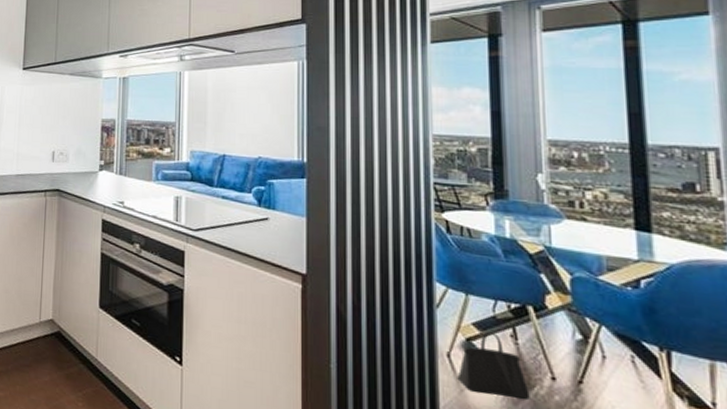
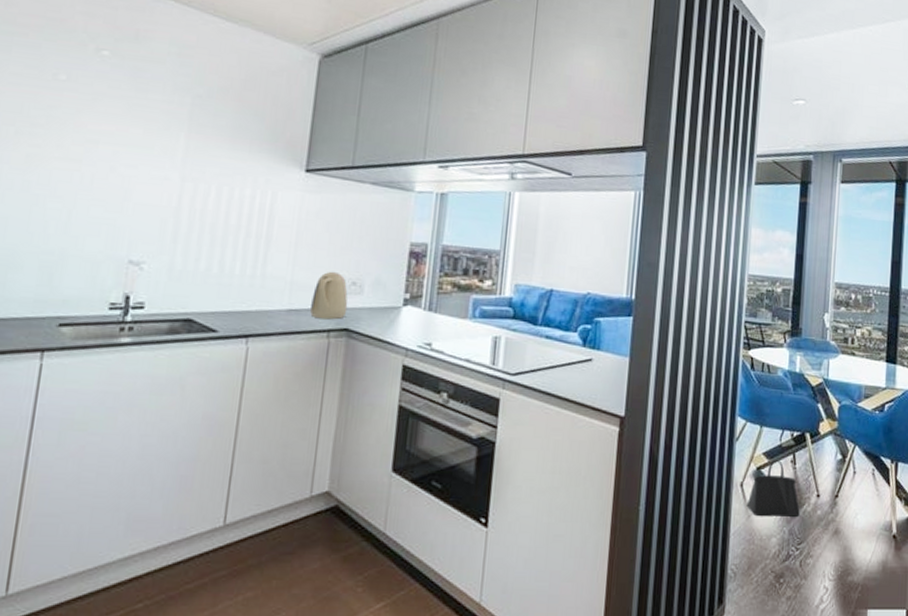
kettle: none [32,144,58,182] -> present [310,271,348,320]

